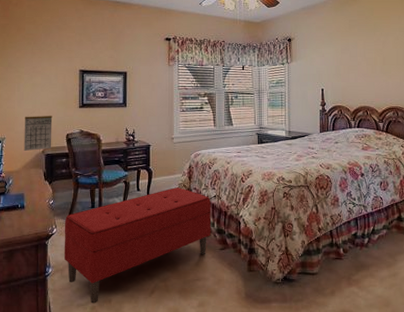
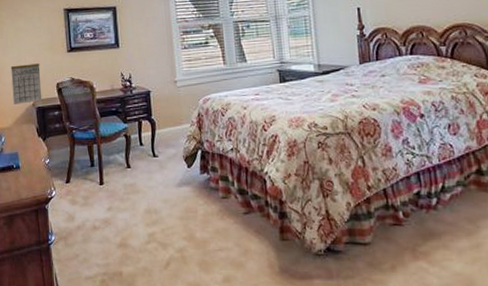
bench: present [64,187,211,304] -> none [63,140,231,276]

